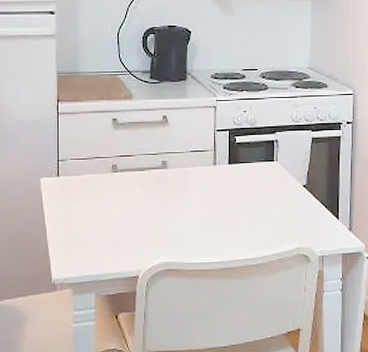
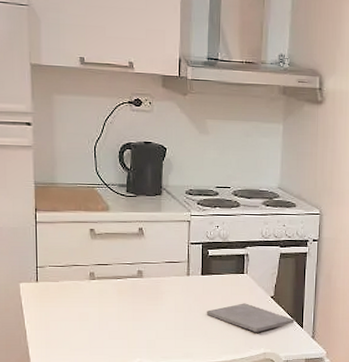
notepad: none [234,193,330,226] -> present [206,303,295,333]

